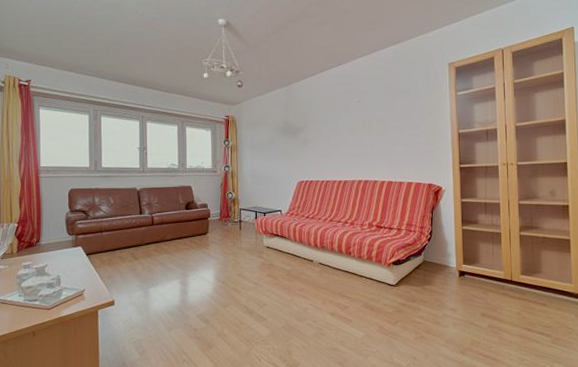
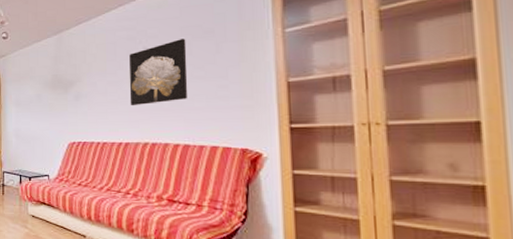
wall art: none [347,96,391,150] -> present [129,39,188,106]

